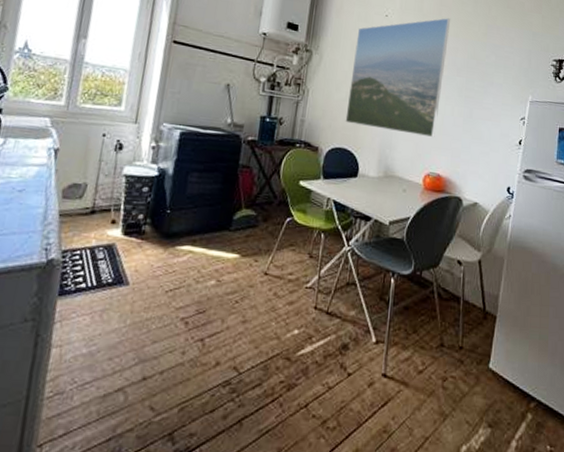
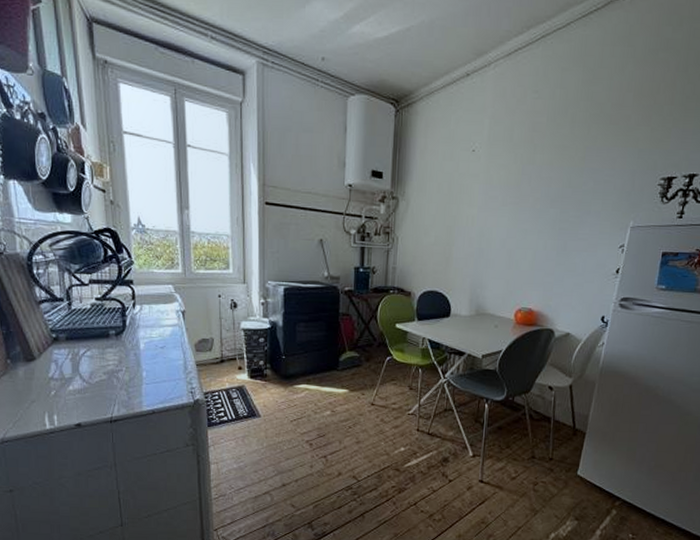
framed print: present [345,18,451,138] -> none [435,145,544,274]

